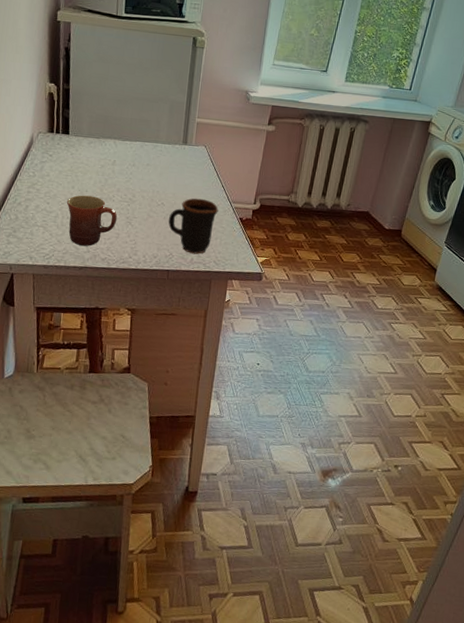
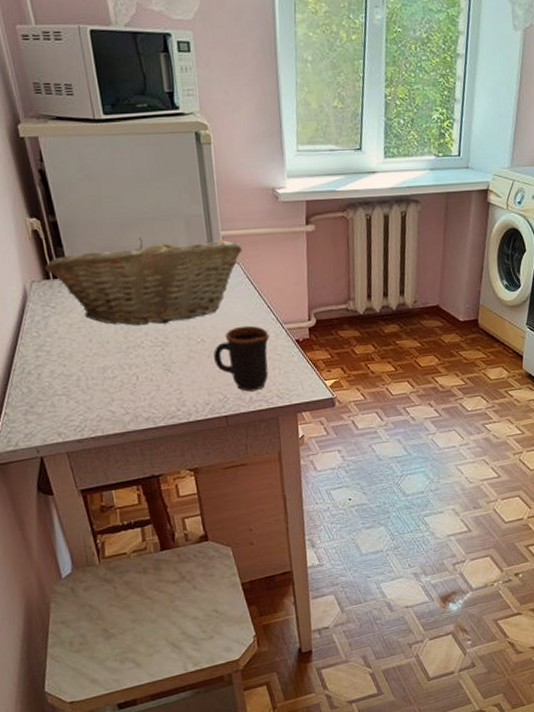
fruit basket: none [52,112,211,185] -> present [45,238,242,326]
mug: present [66,195,118,246] -> none [86,346,153,408]

